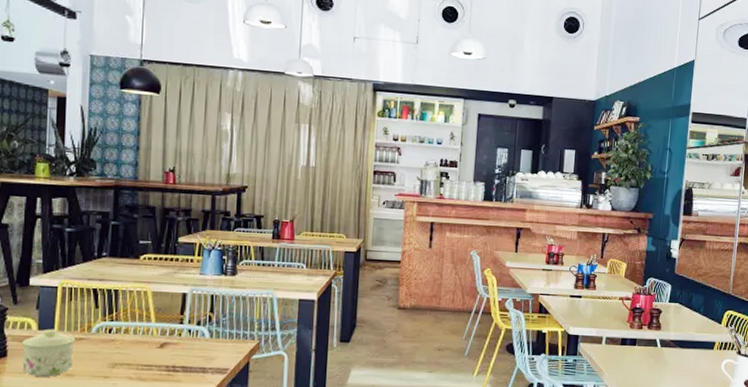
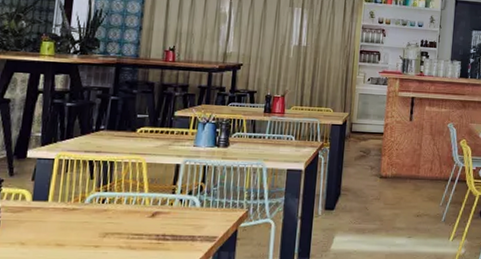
sugar bowl: present [22,328,76,377] -> none [13,199,69,247]

